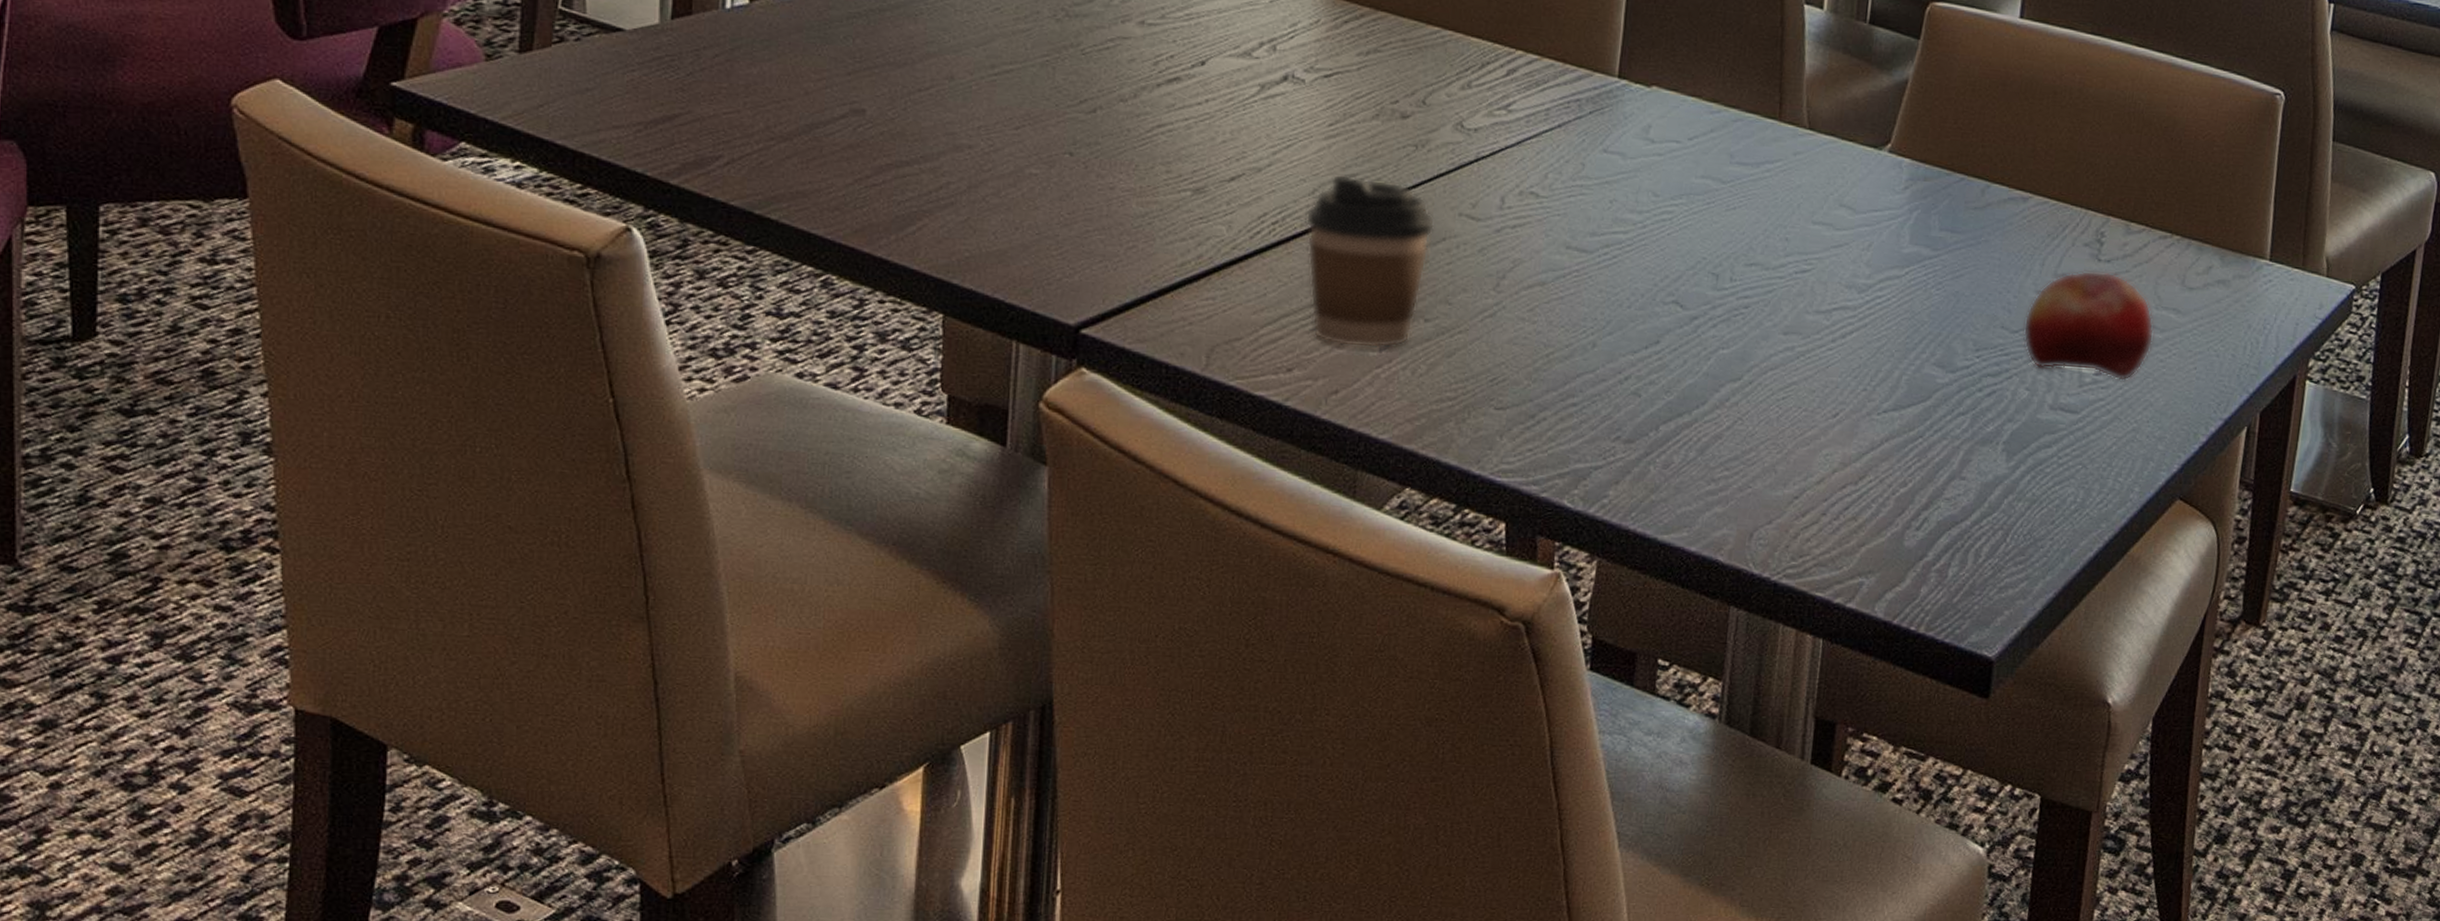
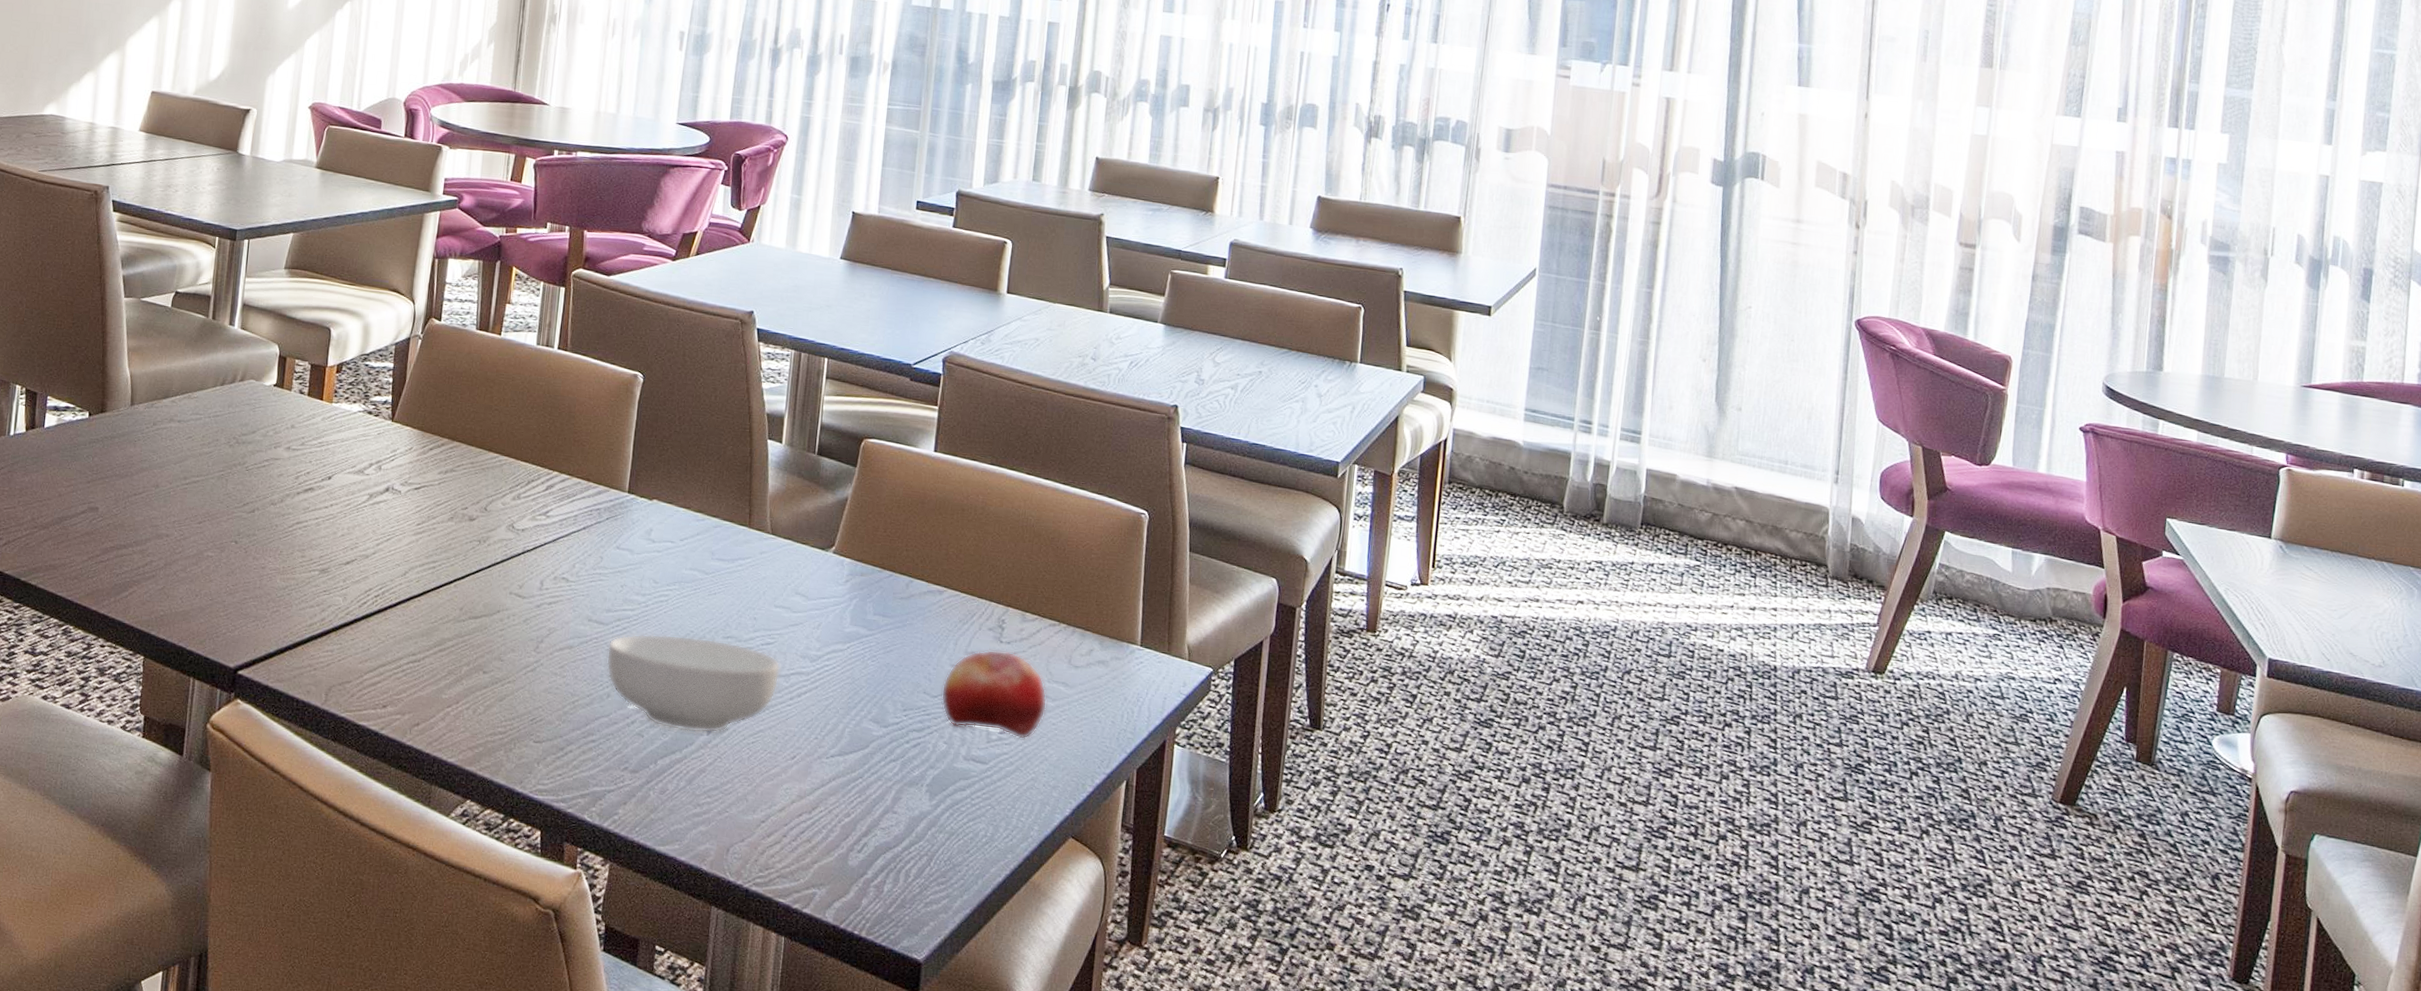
coffee cup: present [1305,174,1436,349] -> none [398,561,493,693]
cereal bowl: none [1590,263,1821,389] -> present [606,634,781,734]

